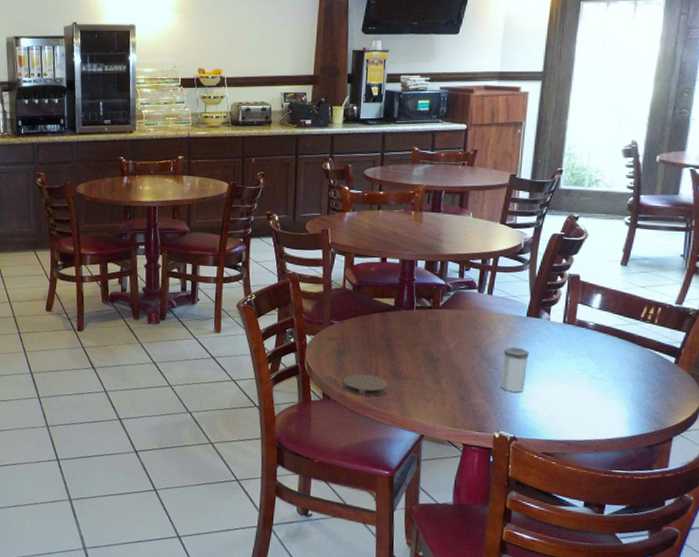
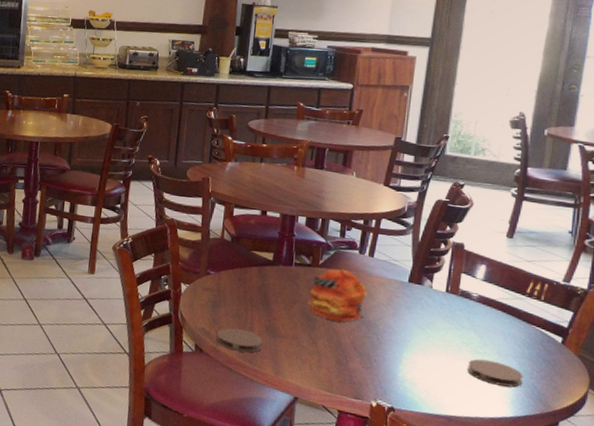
flower: none [429,308,487,360] -> present [307,268,367,322]
salt shaker: present [501,347,529,392] -> none [380,312,410,361]
coaster: none [585,384,639,409] -> present [467,359,524,388]

